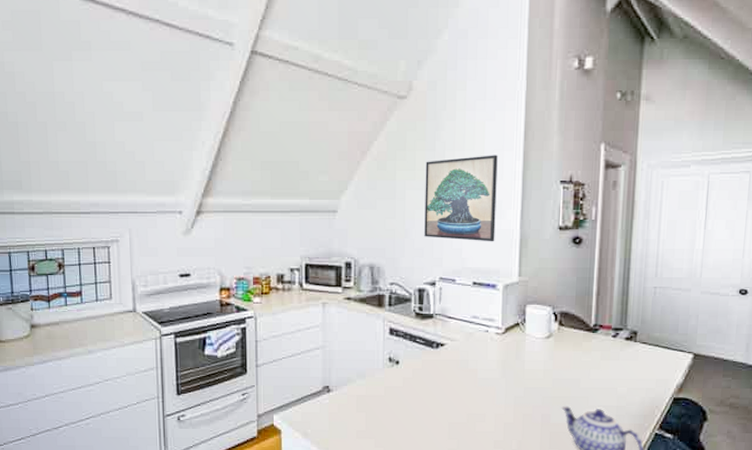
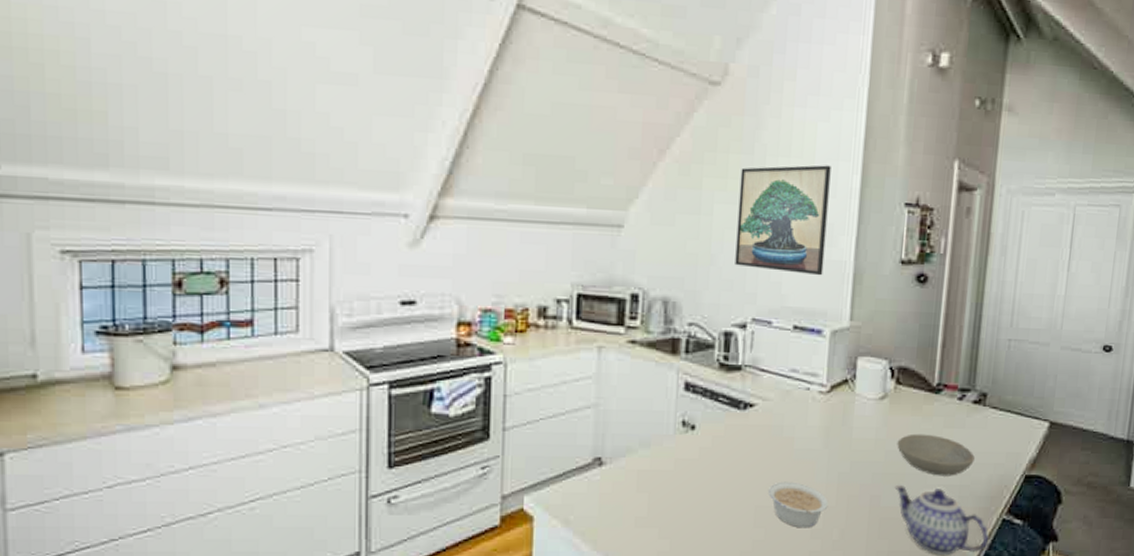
legume: none [458,403,507,440] -> present [767,481,829,528]
bowl: none [562,365,629,399] -> present [897,433,975,476]

